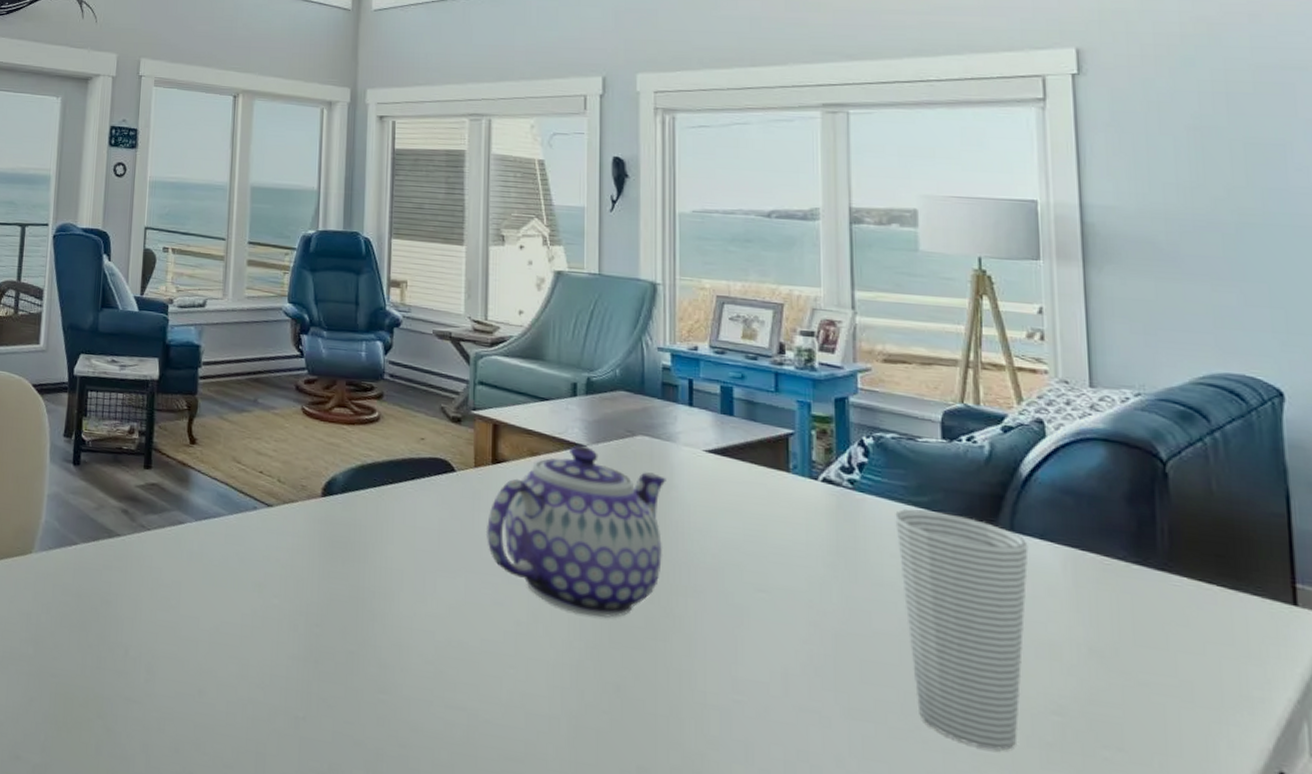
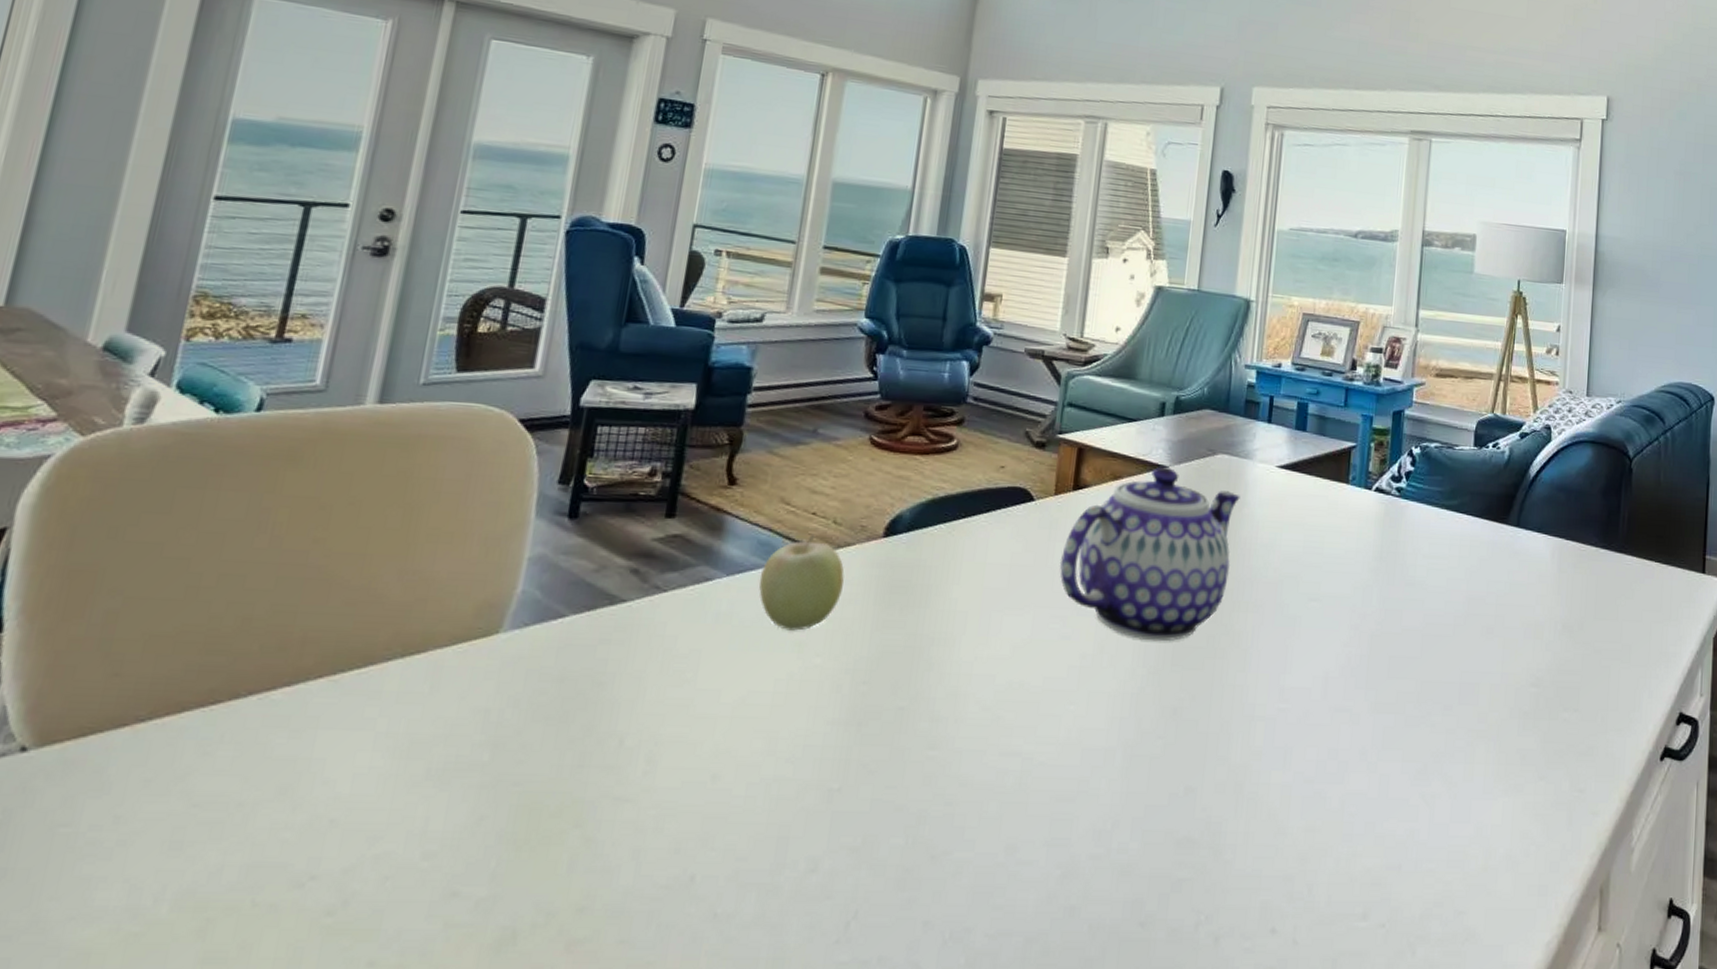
fruit: none [221,489,291,573] -> present [758,533,845,631]
cup: present [895,509,1029,751] -> none [1429,512,1529,724]

